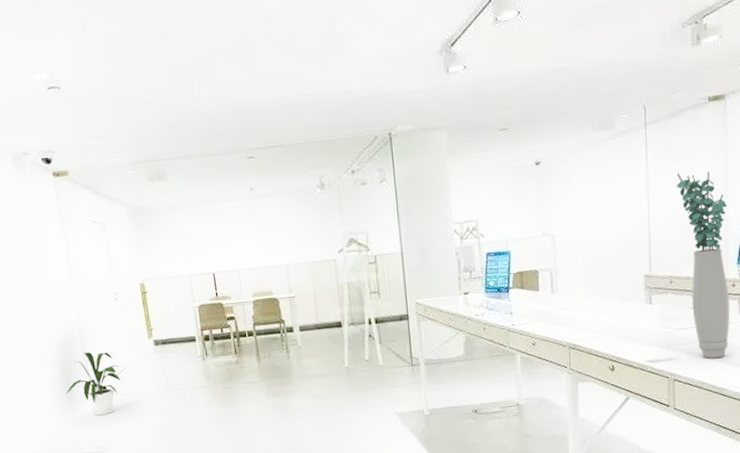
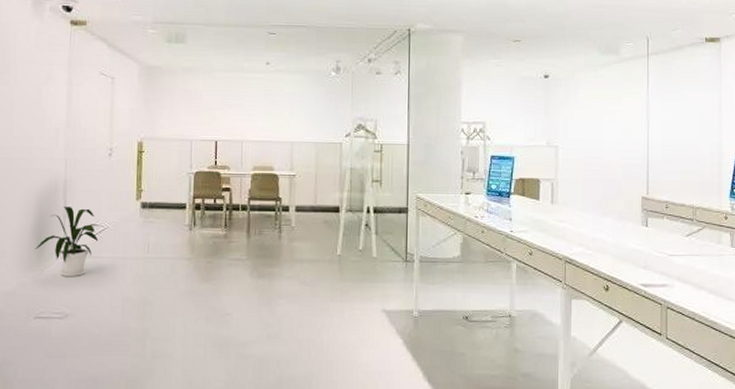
vase: present [677,172,729,359] -> none [675,103,722,290]

